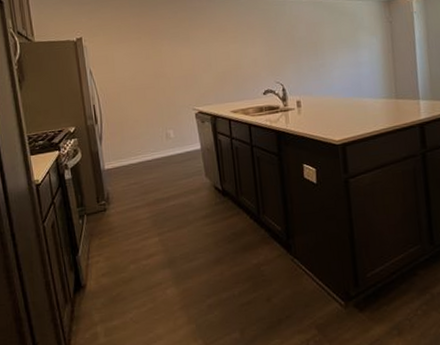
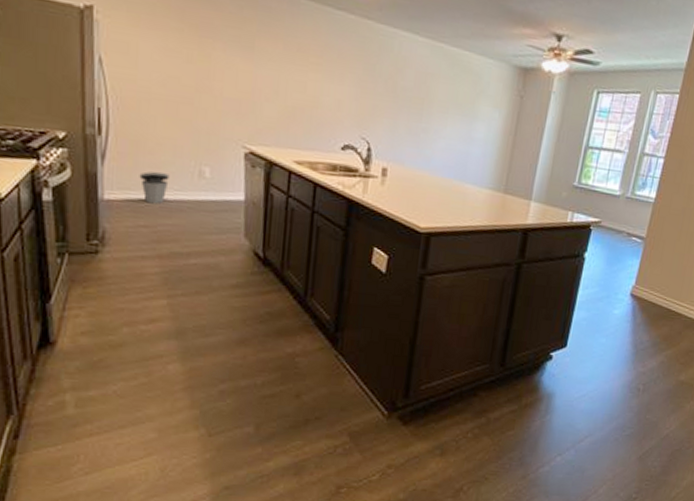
trash can: none [126,141,147,166] -> present [139,171,170,204]

